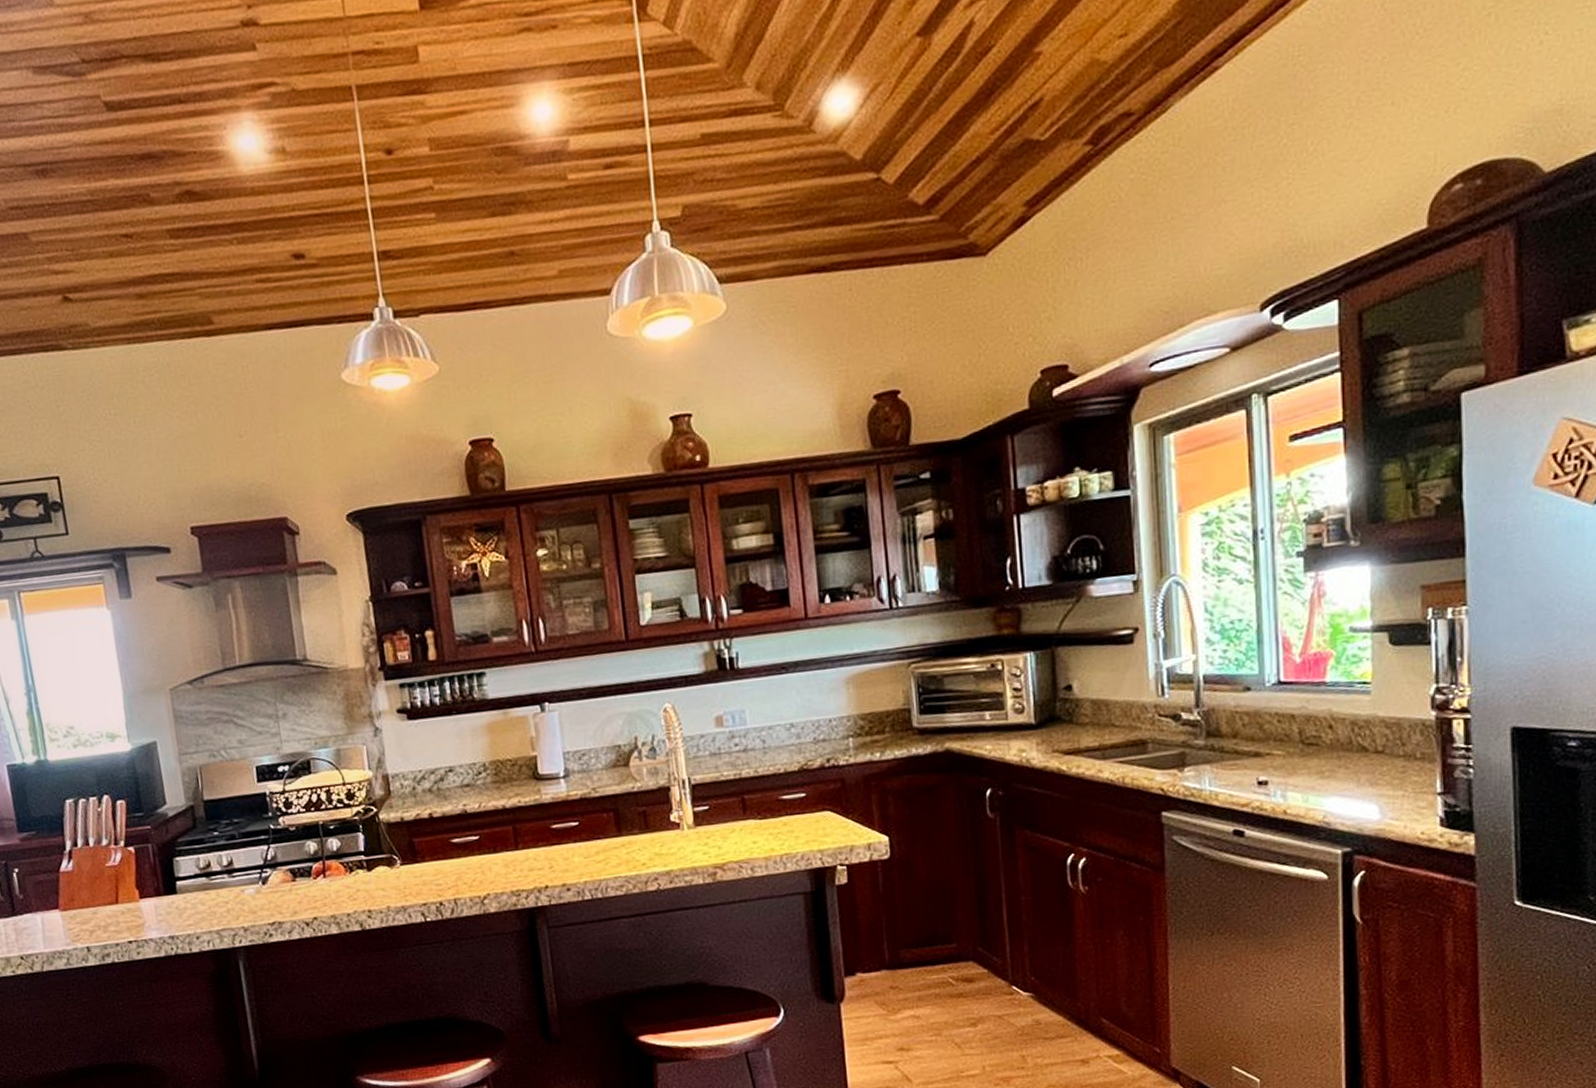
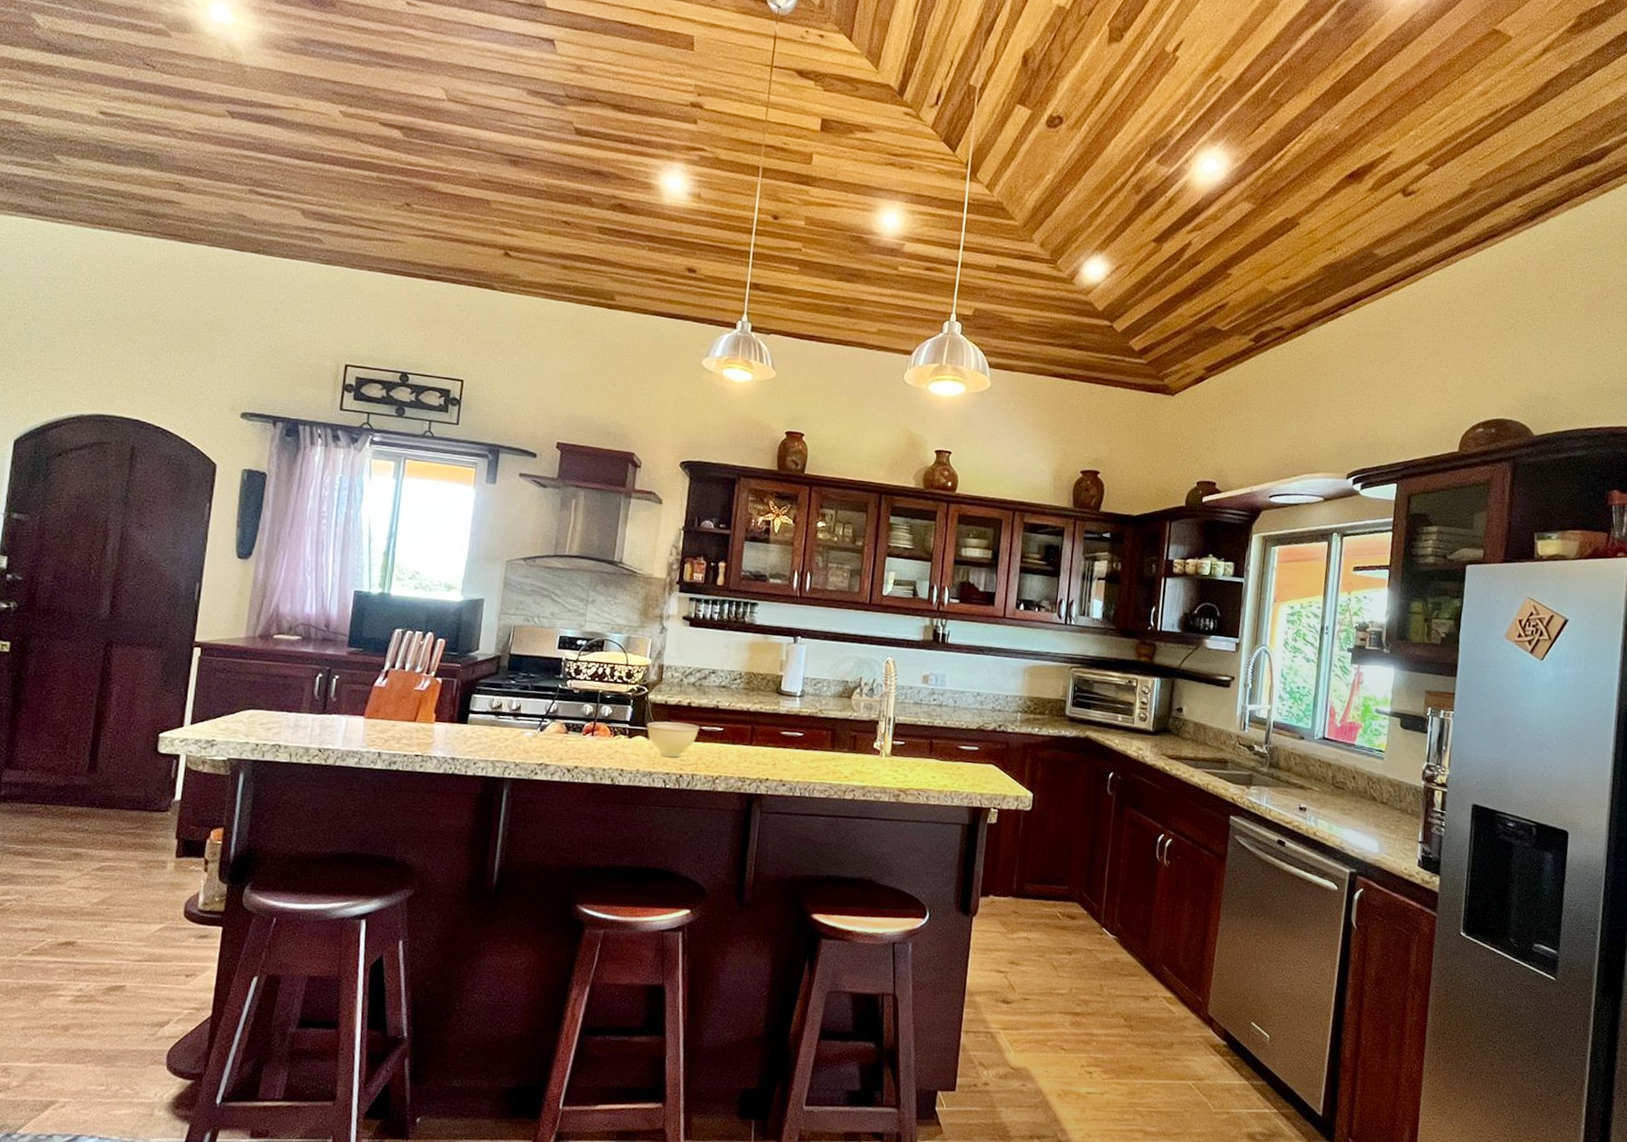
bowl: none [385,838,451,886] -> present [646,721,700,758]

